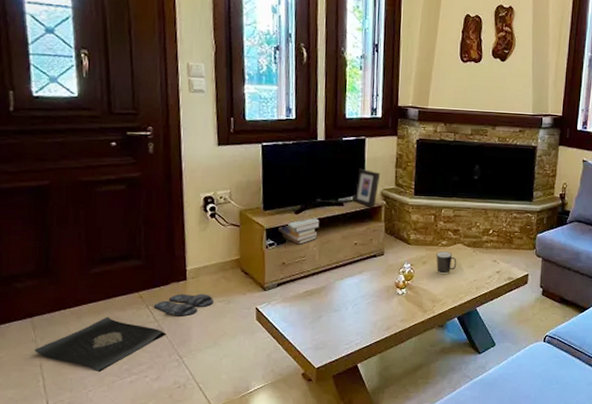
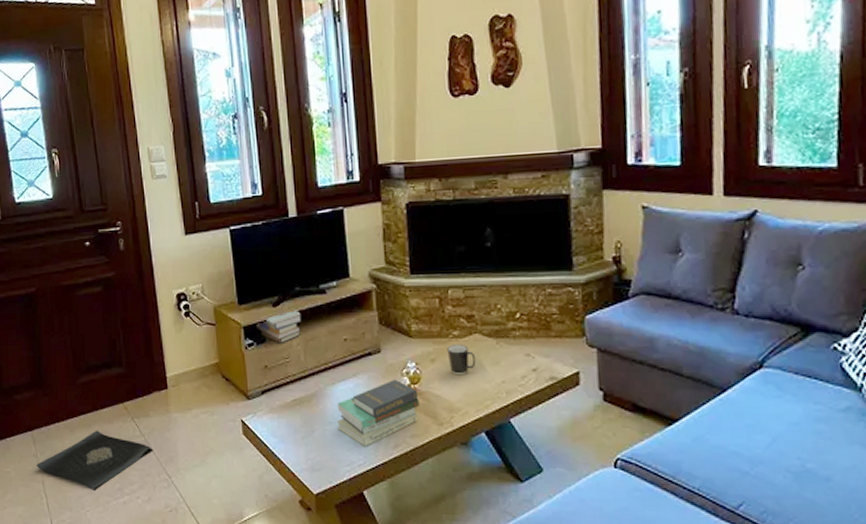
slippers: present [154,293,213,317] -> none [139,404,196,430]
books: none [342,276,410,329] -> present [336,379,419,446]
picture frame: present [353,168,381,207] -> none [337,246,366,293]

